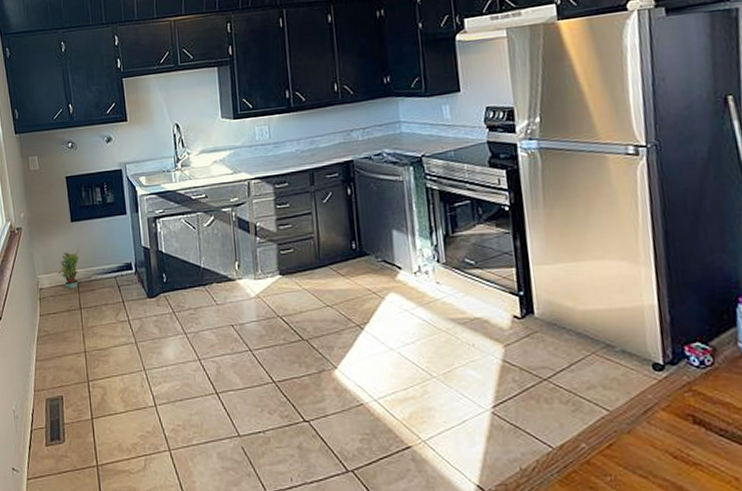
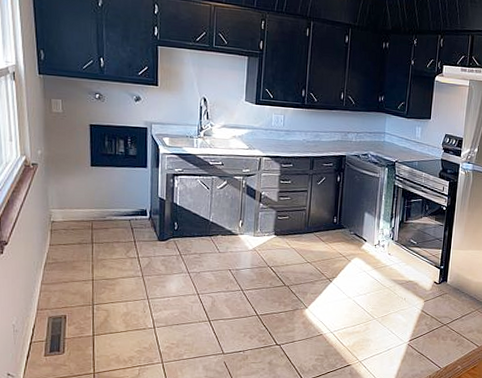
potted plant: present [57,250,79,289] -> none [72,192,96,226]

